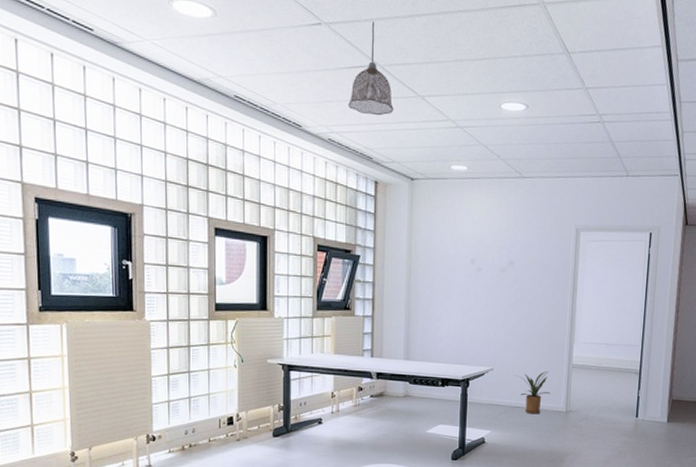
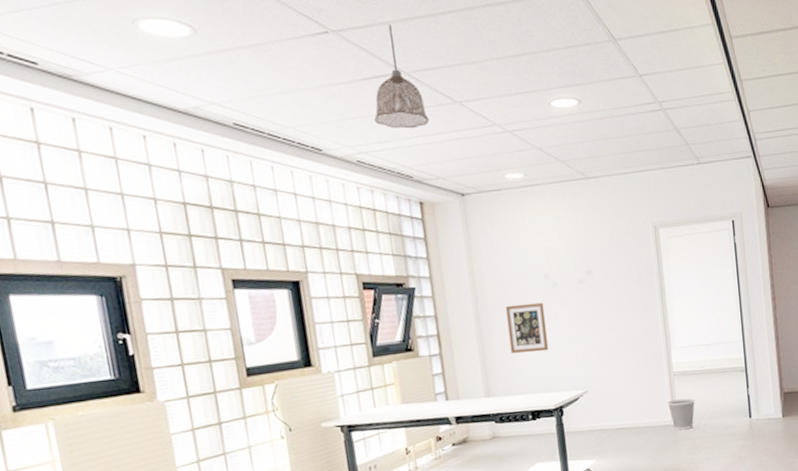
wall art: none [432,282,467,328] -> present [505,302,549,353]
house plant: present [516,371,551,414] -> none [614,384,655,434]
wastebasket: none [562,389,588,418] -> present [667,398,695,431]

